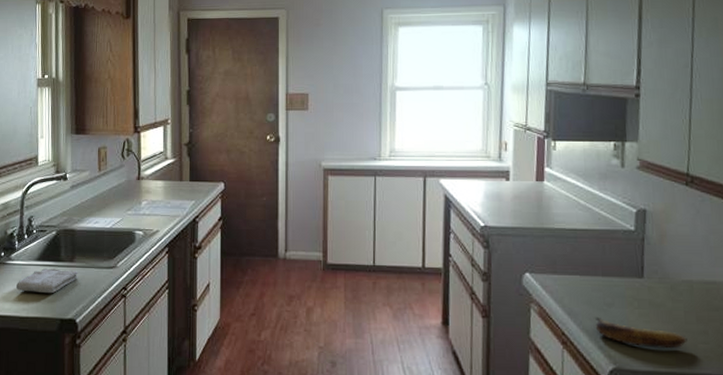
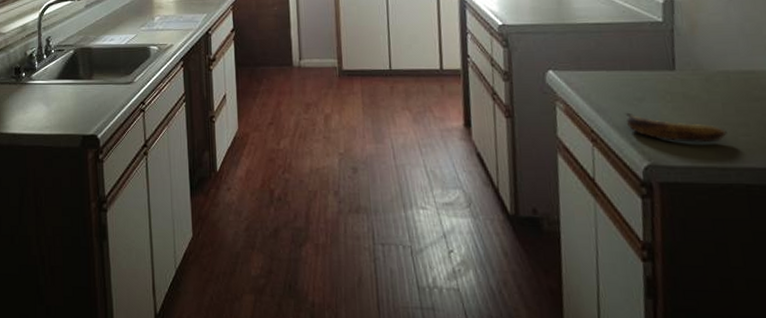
washcloth: present [16,268,78,294] -> none [39,86,97,111]

